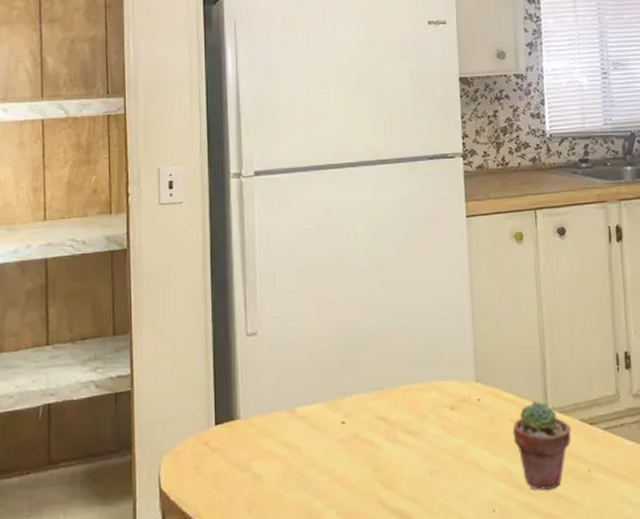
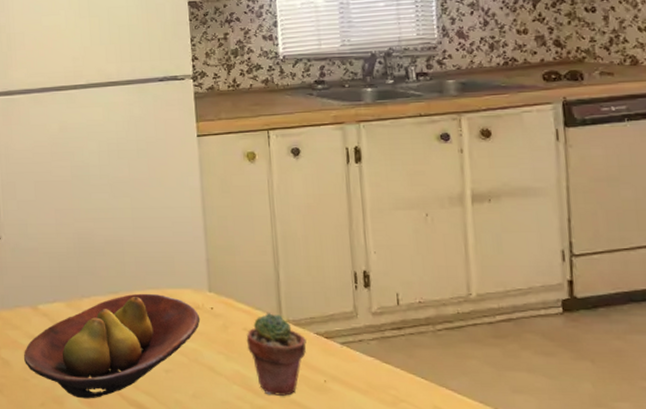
fruit bowl: none [277,387,467,512] -> present [23,293,201,399]

